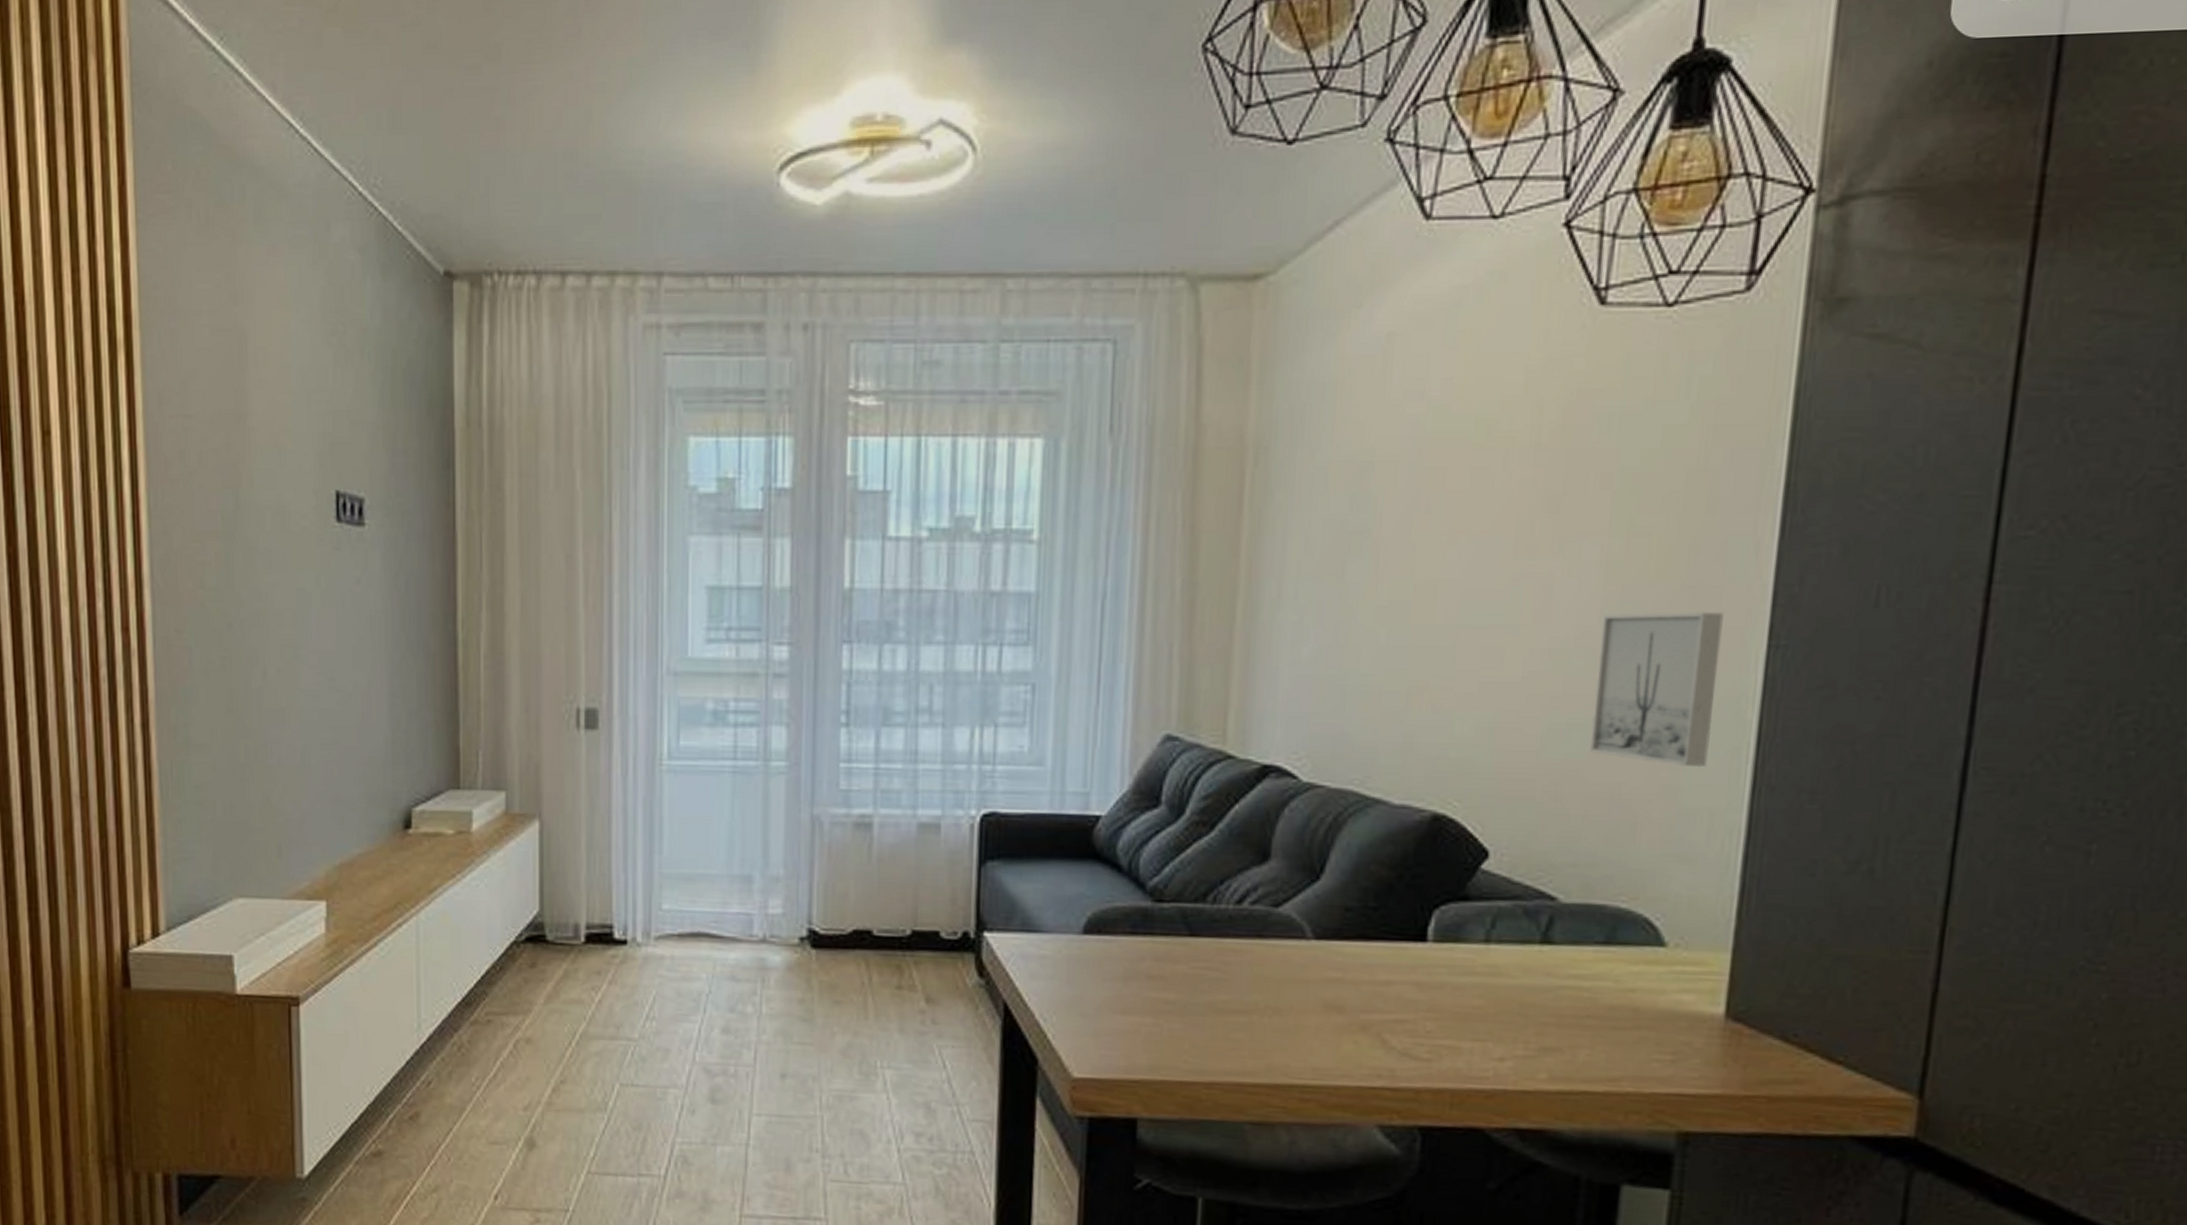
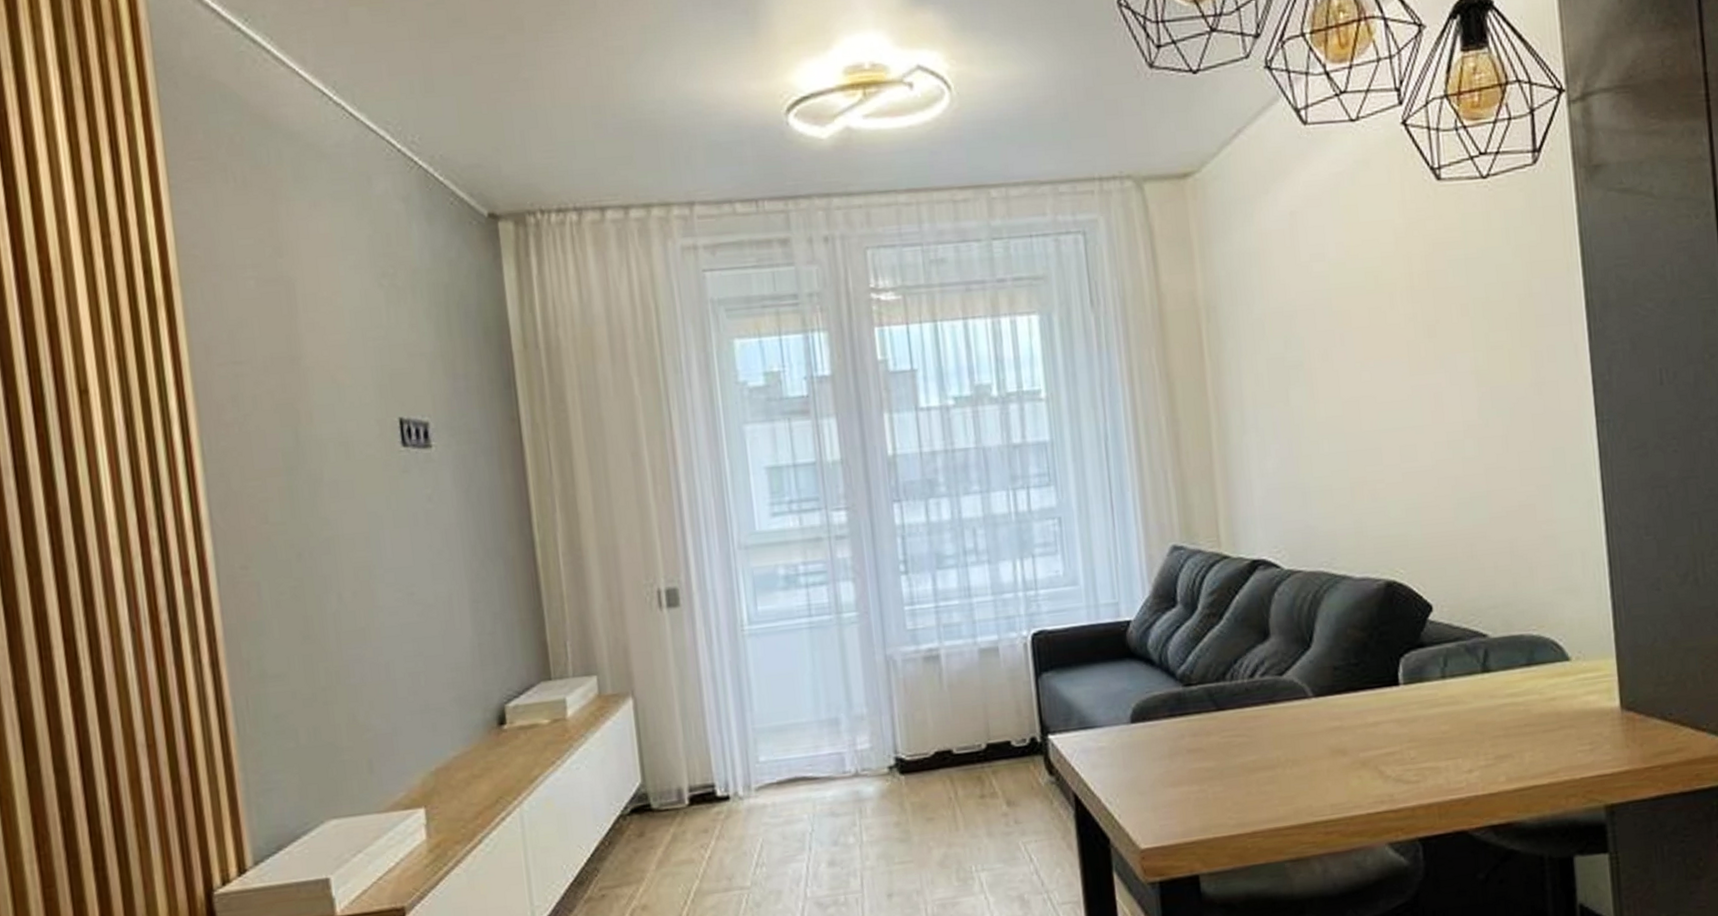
wall art: present [1590,612,1724,768] -> none [1481,400,1572,520]

